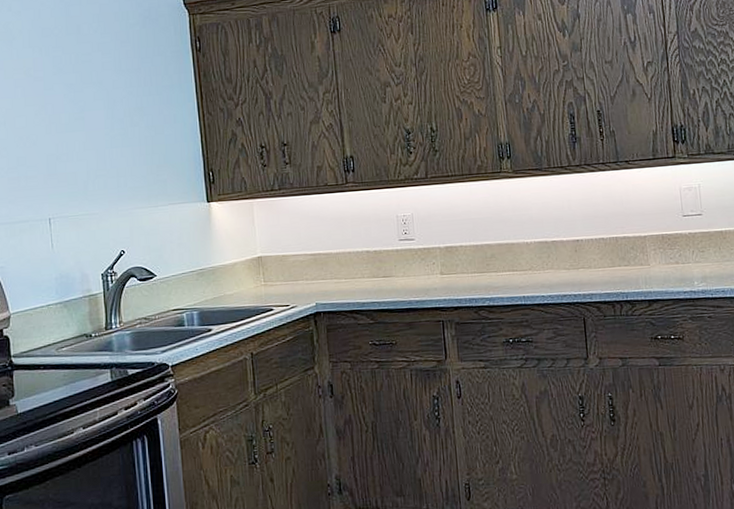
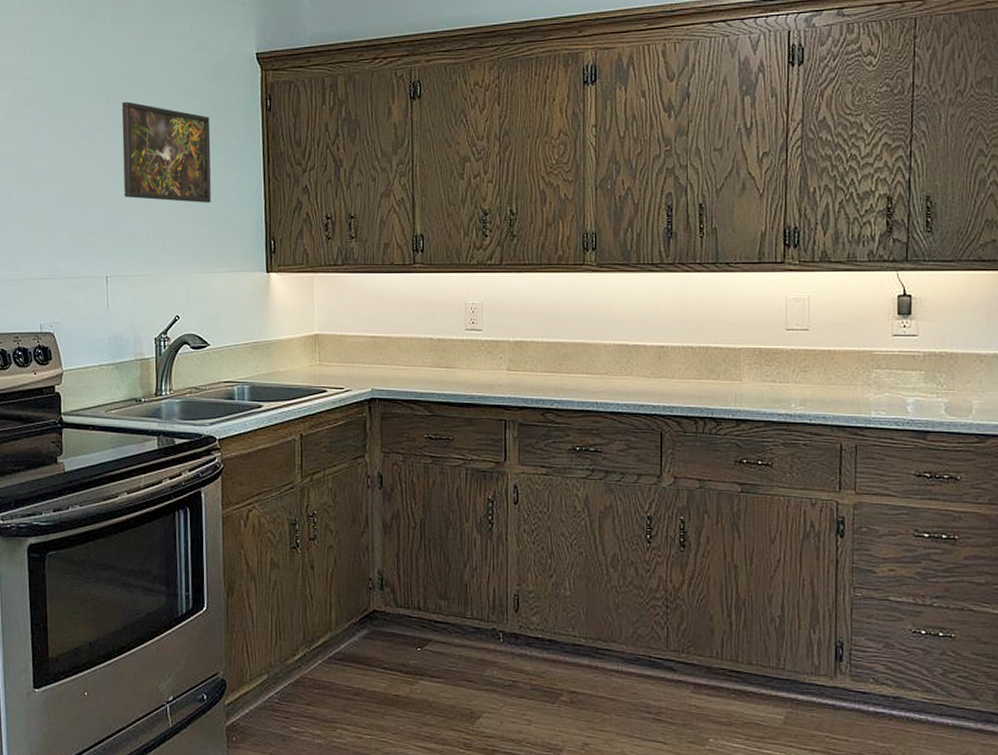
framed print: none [55,50,149,142] -> present [121,101,211,203]

